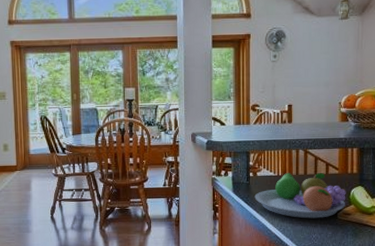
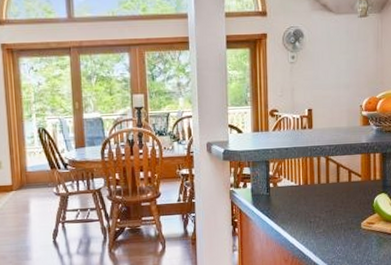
fruit bowl: present [254,172,346,219] -> none [275,180,370,230]

